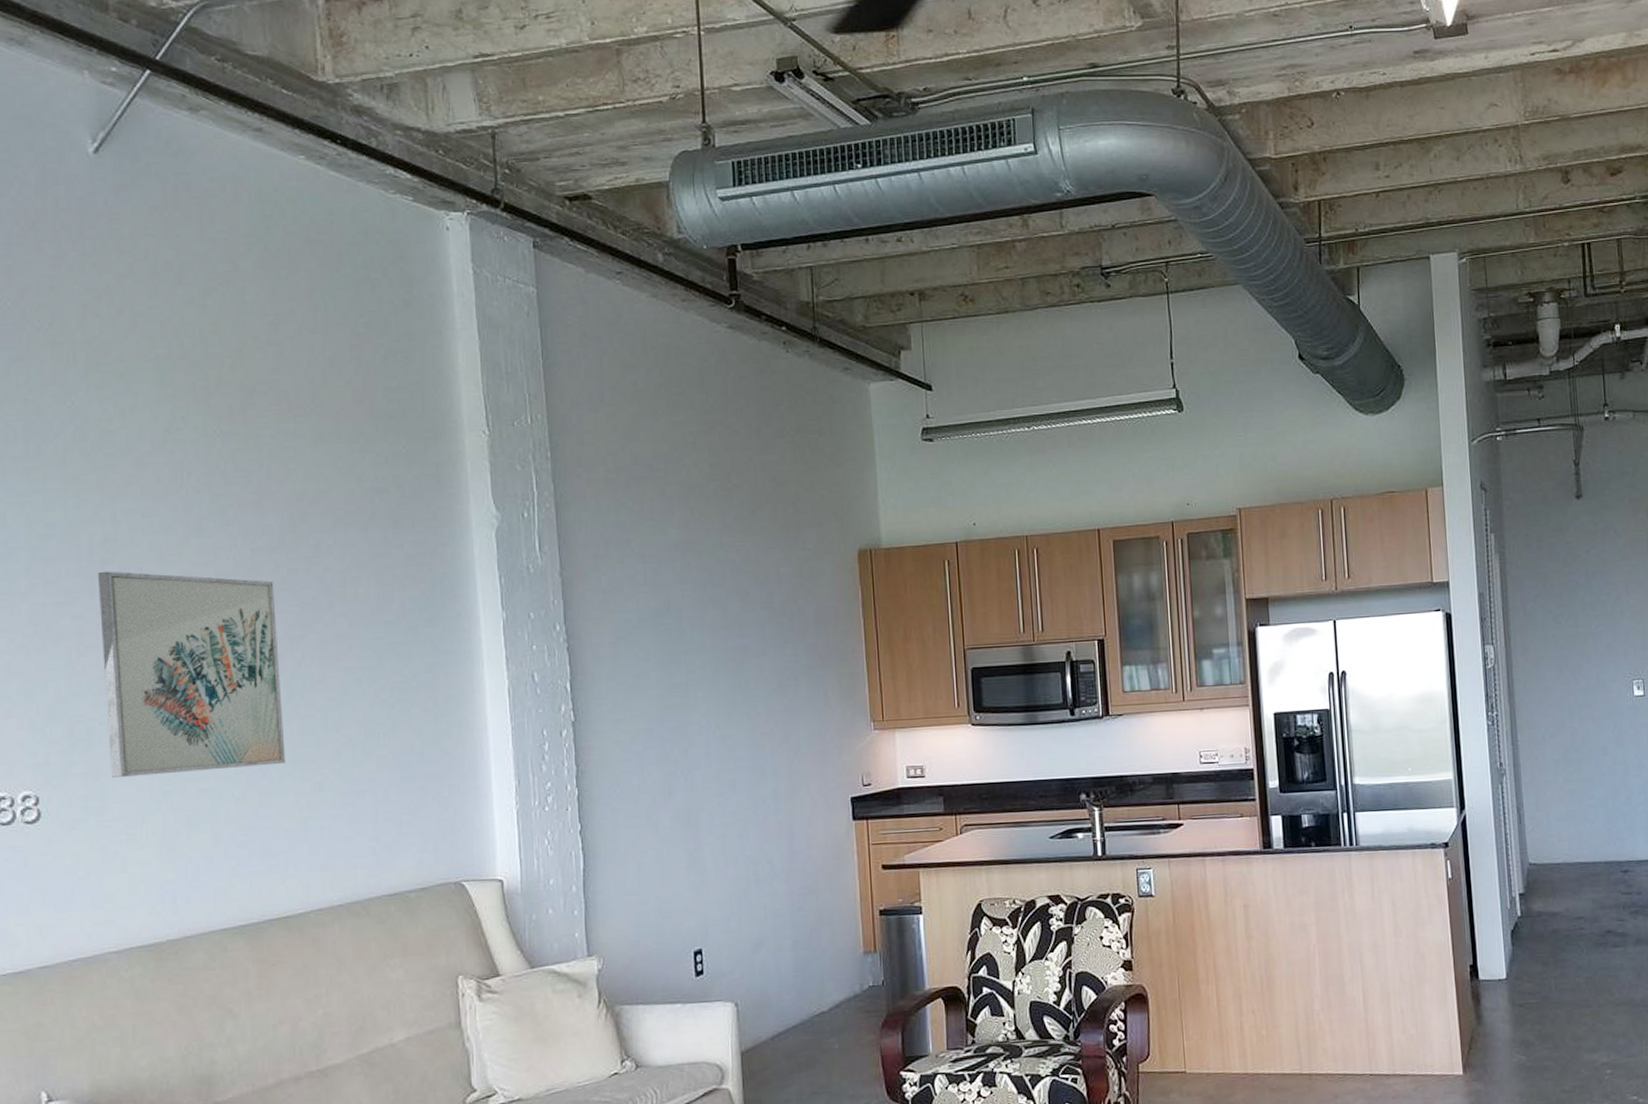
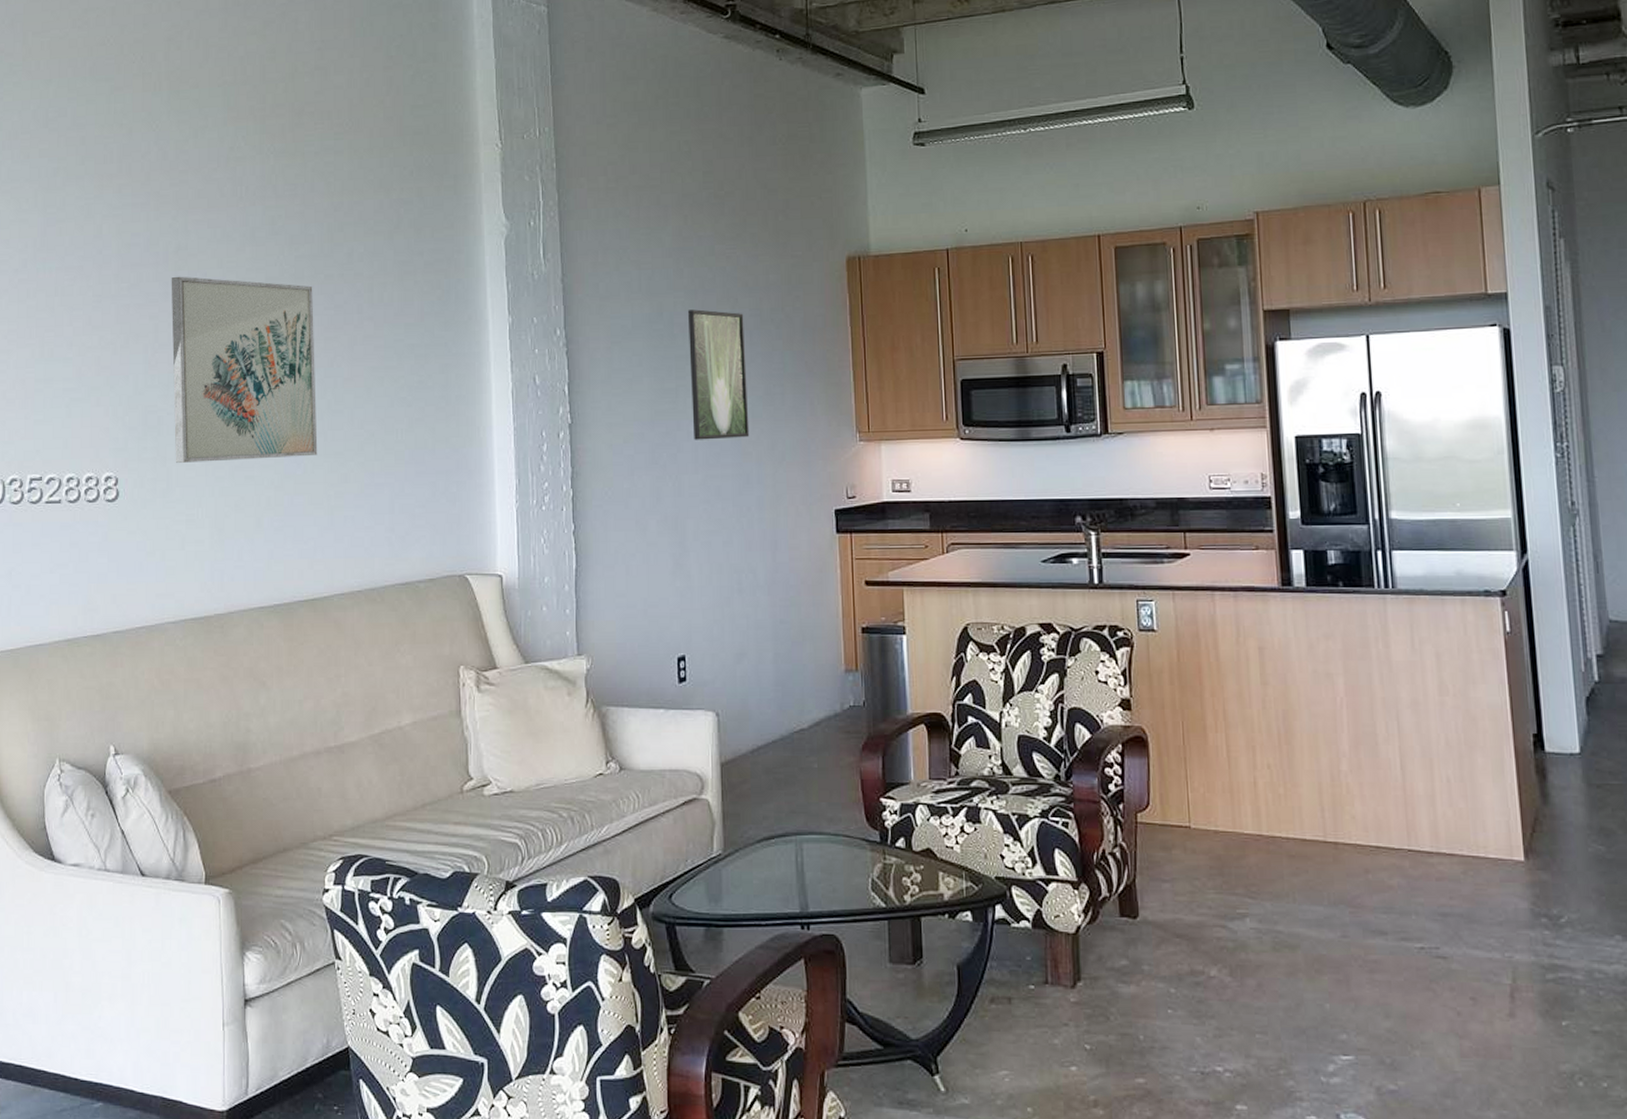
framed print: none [697,603,763,734] -> present [688,309,750,440]

